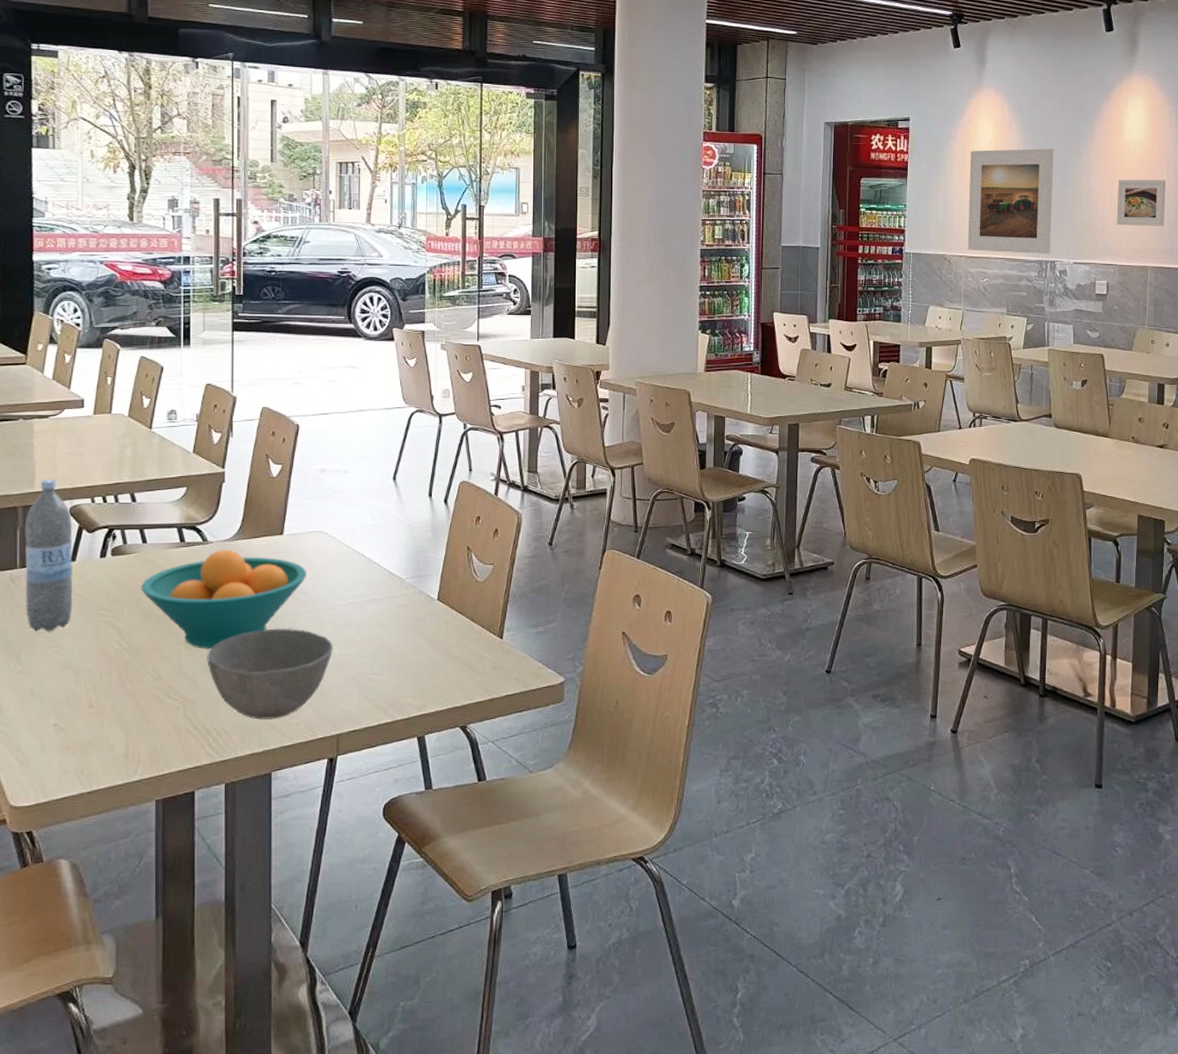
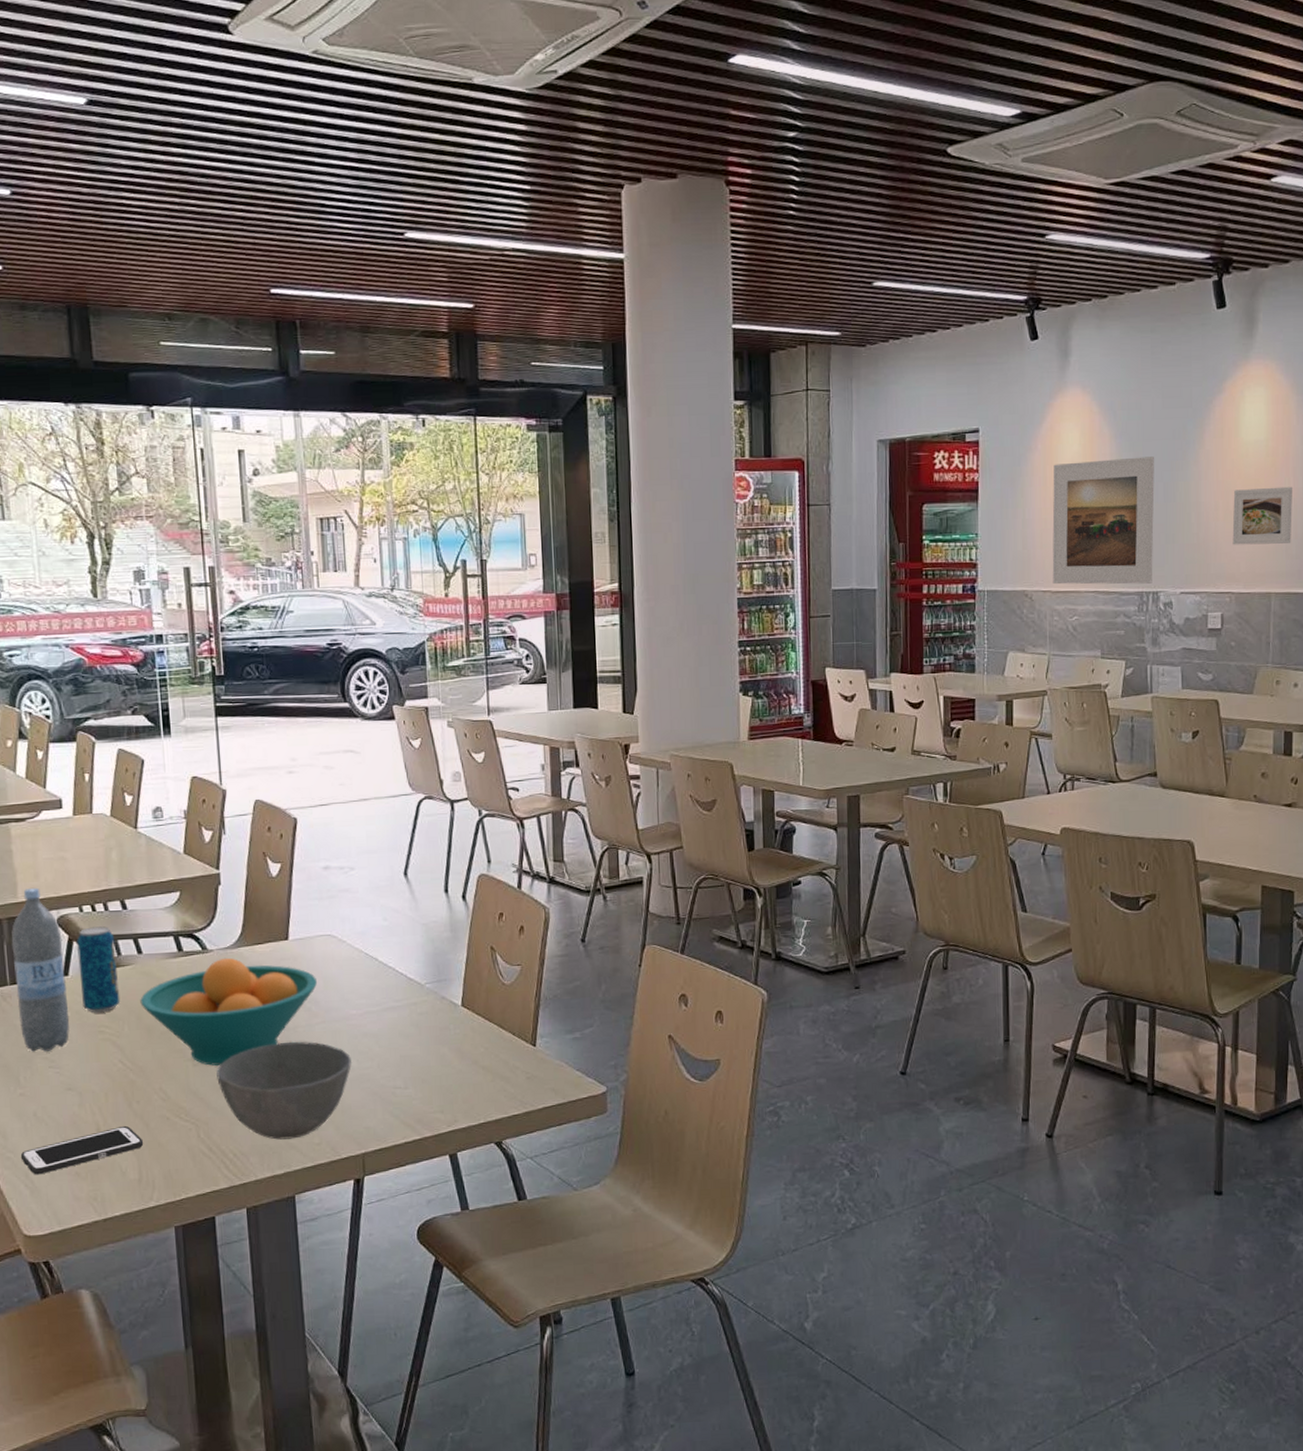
cell phone: none [14,703,133,748] -> present [20,1125,144,1175]
beverage can: none [86,517,123,596] -> present [77,926,121,1012]

